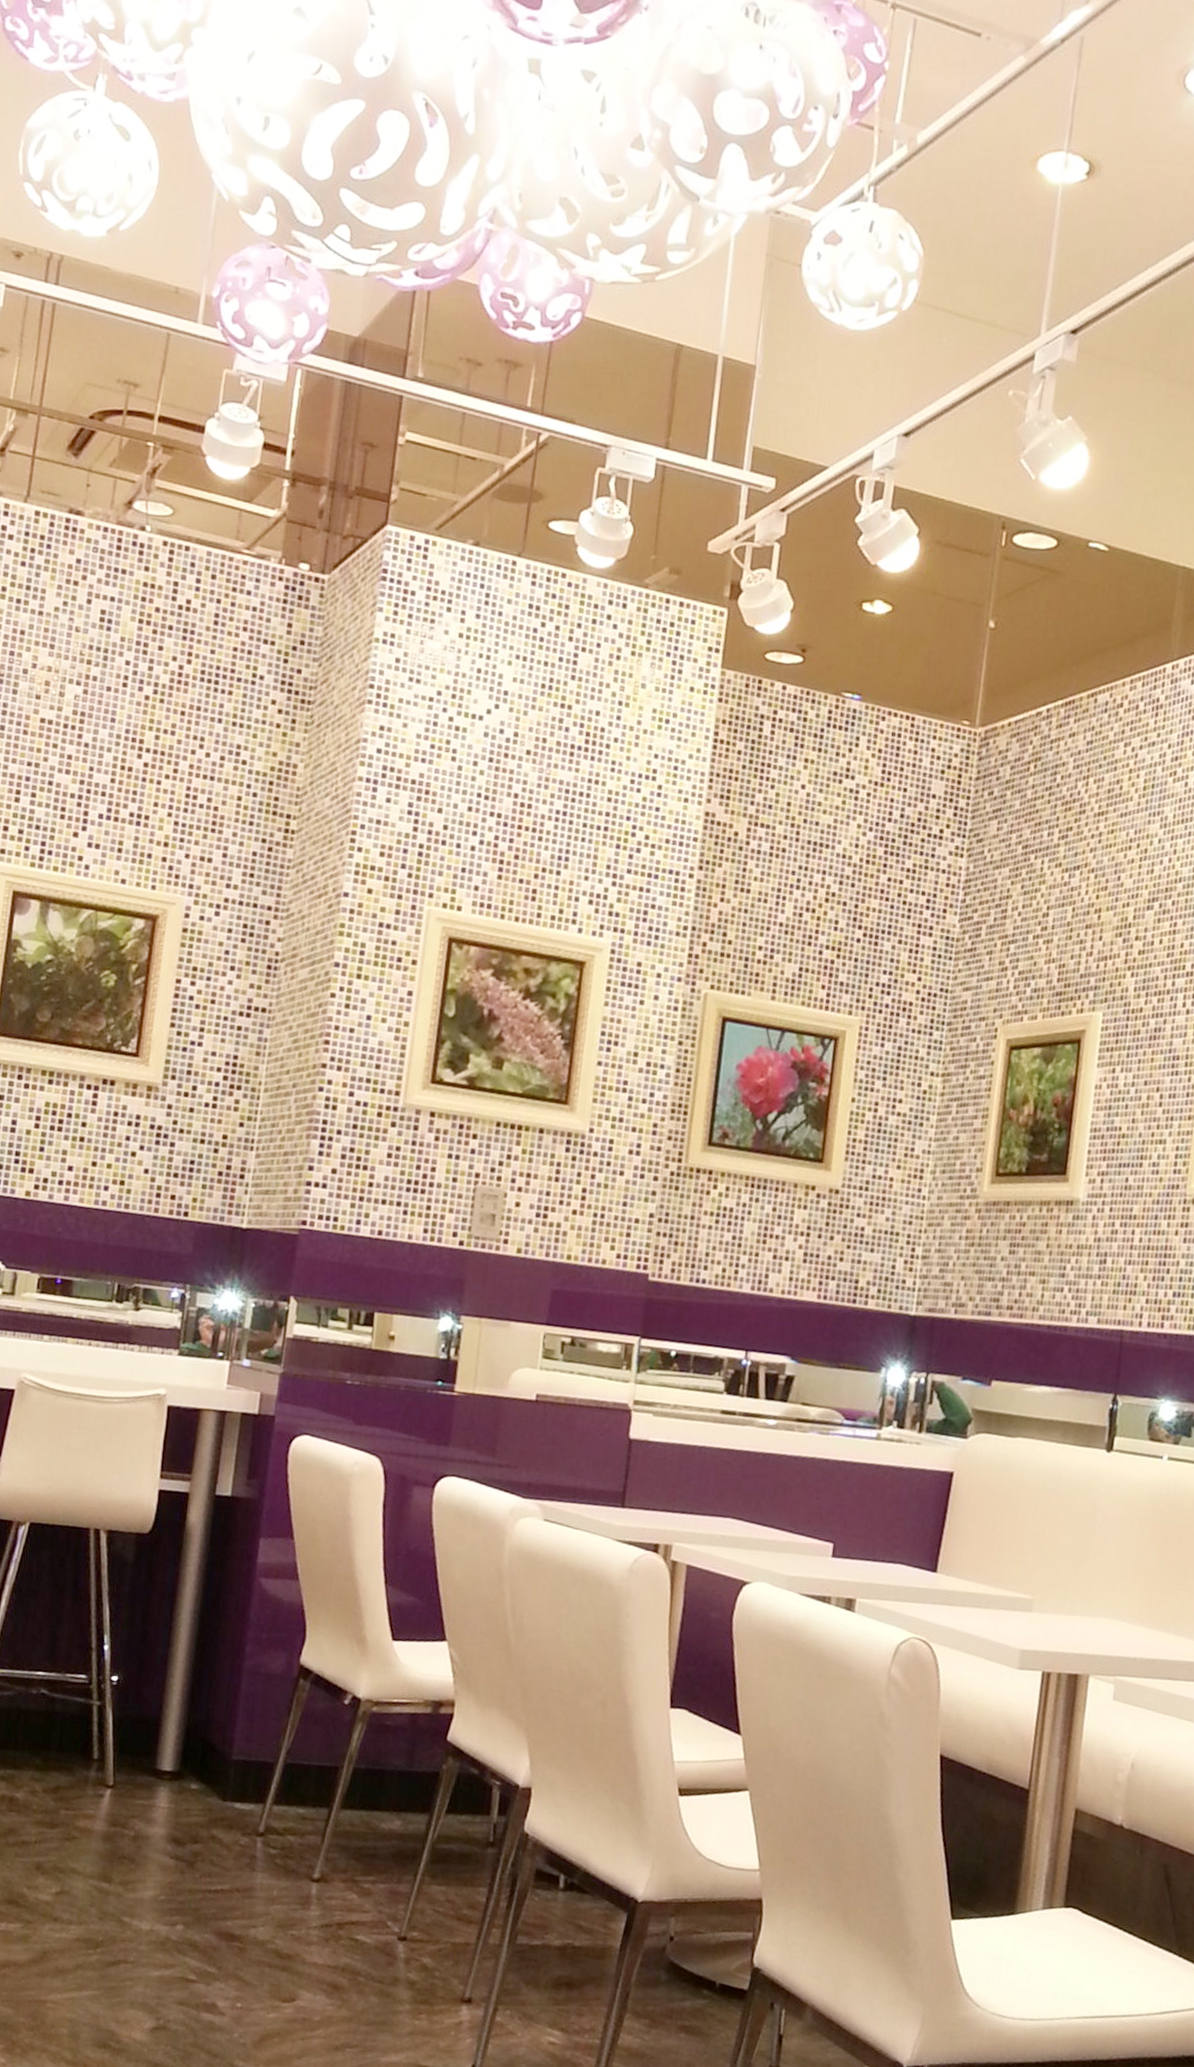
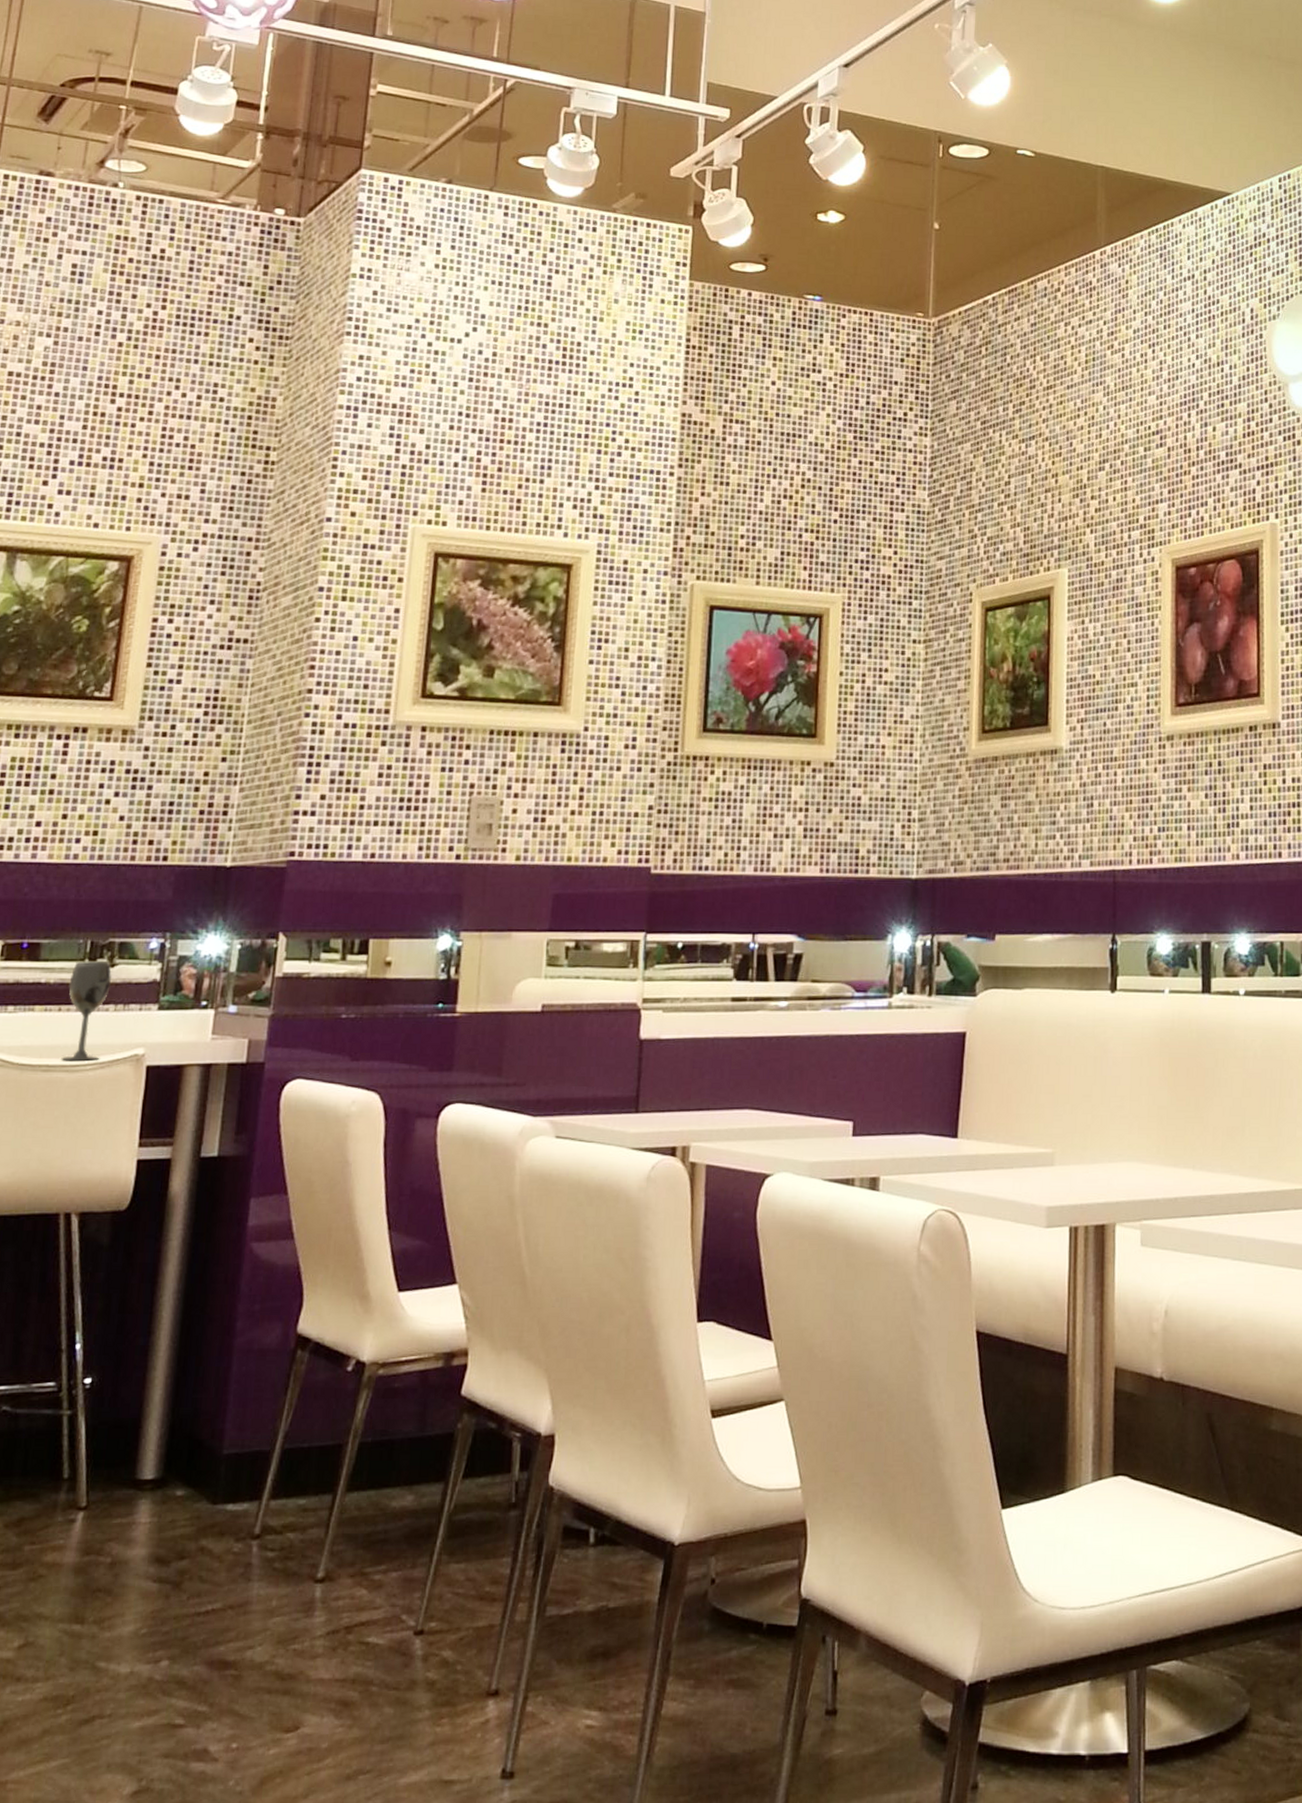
wine glass: none [91,1301,137,1395] -> present [61,961,112,1062]

